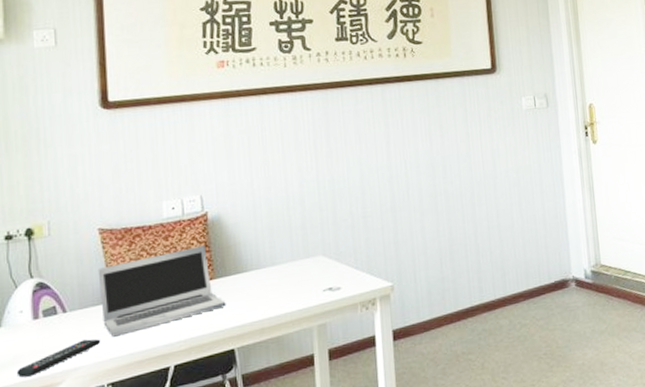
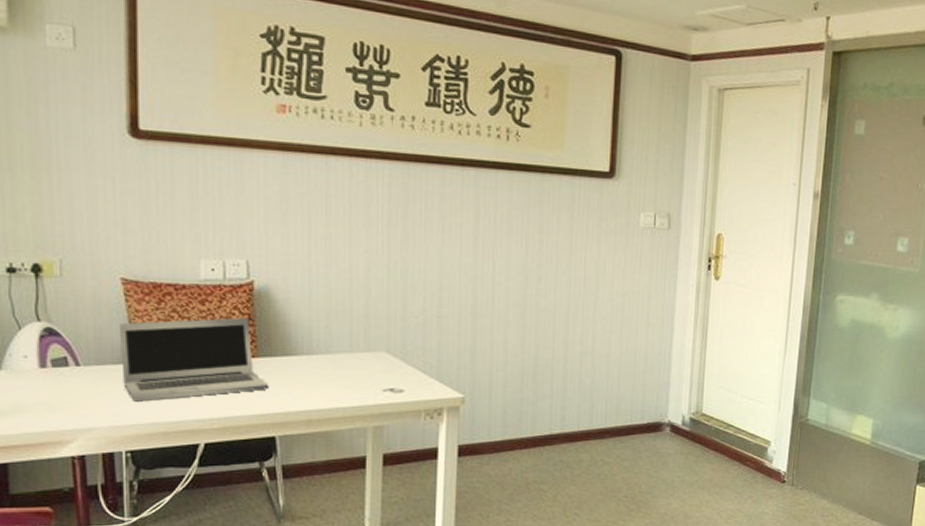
remote control: present [16,339,101,378] -> none [19,399,120,429]

